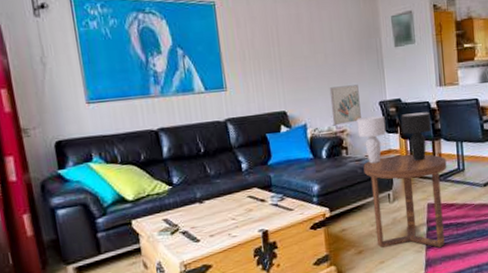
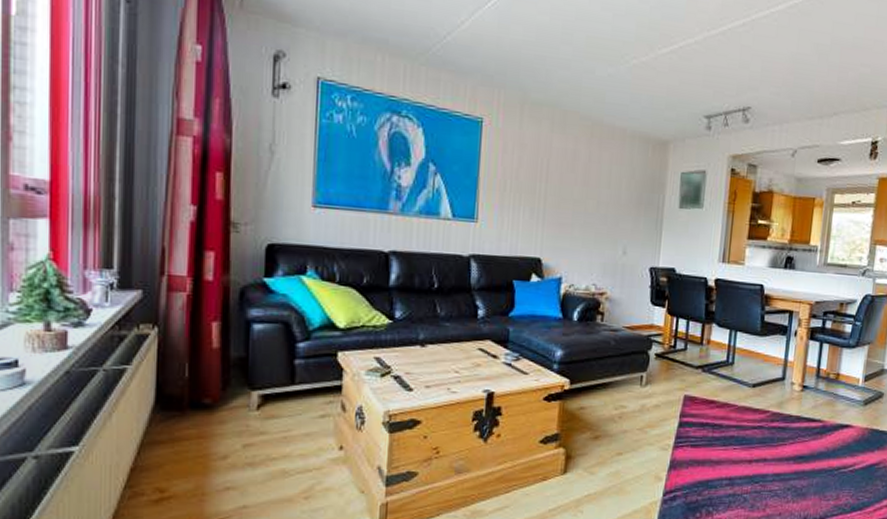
wall art: present [329,84,361,126] -> none [592,240,629,286]
table lamp: present [356,111,432,164] -> none [618,282,707,345]
side table: present [363,154,447,248] -> none [617,332,715,450]

